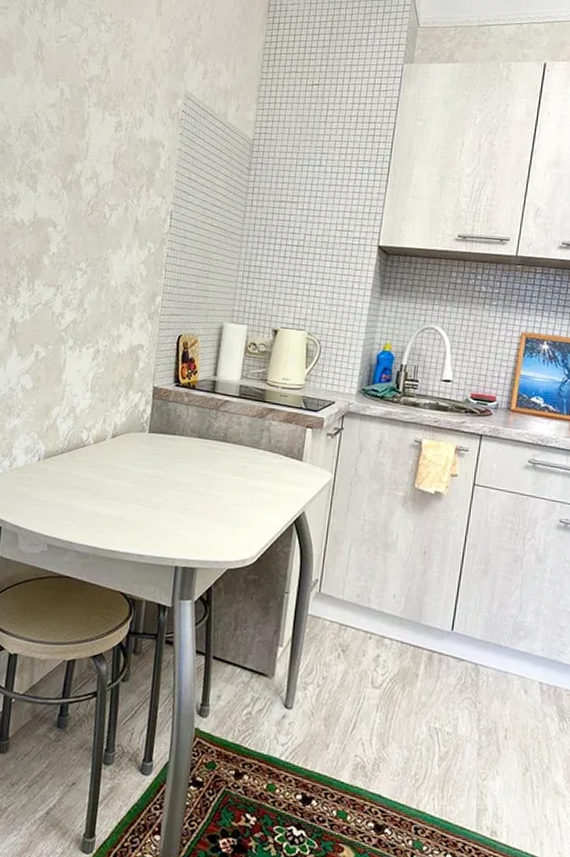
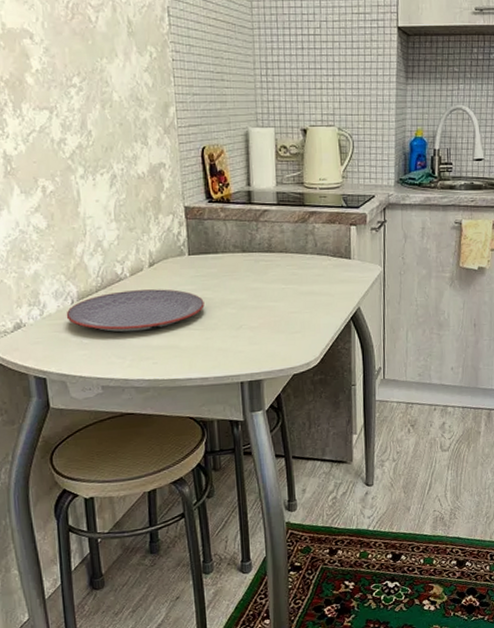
plate: none [31,456,155,498] -> present [66,289,205,332]

